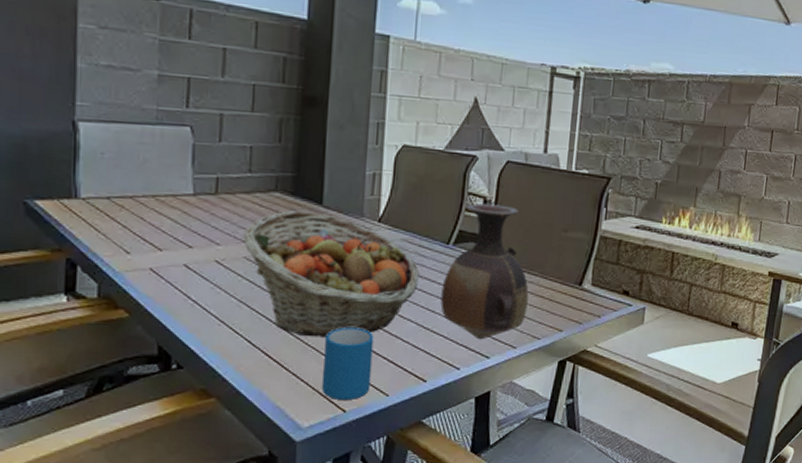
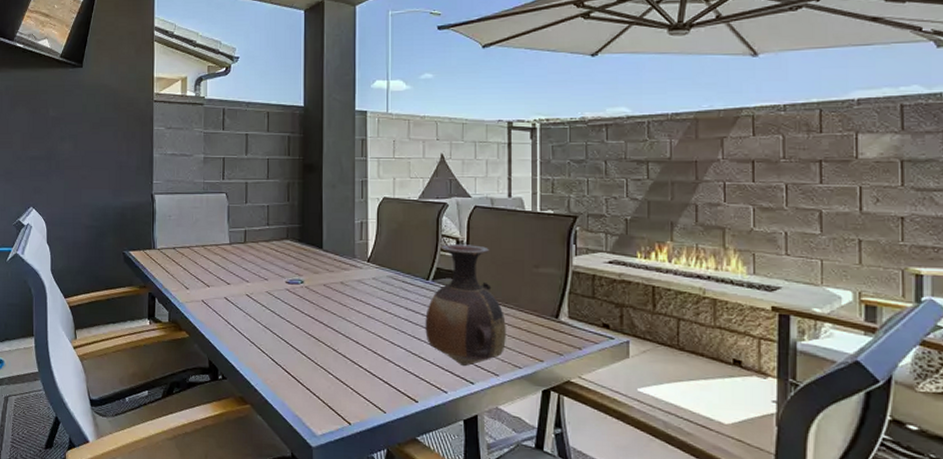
fruit basket: present [242,211,420,337] -> none [264,254,405,359]
mug: present [322,327,374,399] -> none [331,350,370,414]

